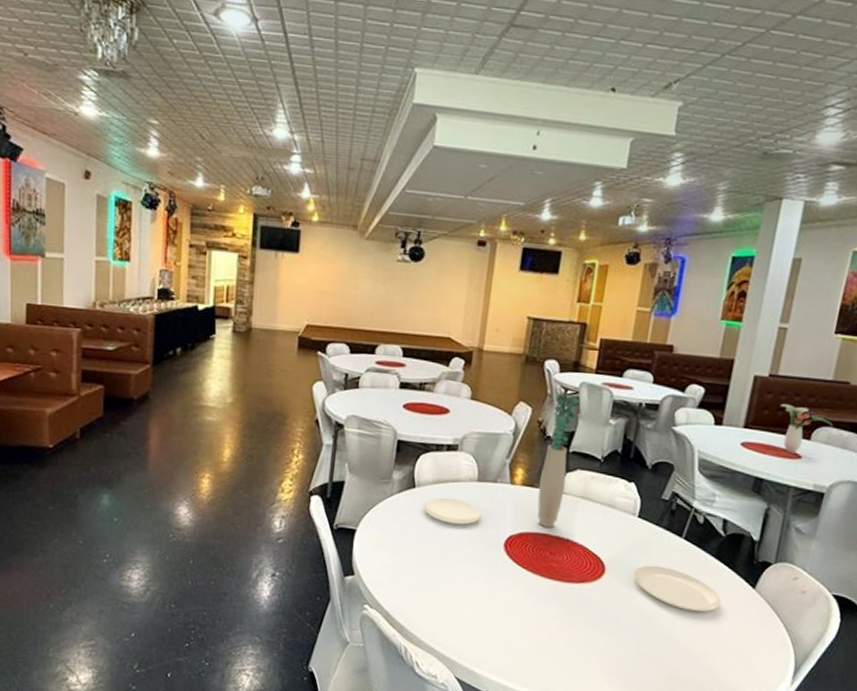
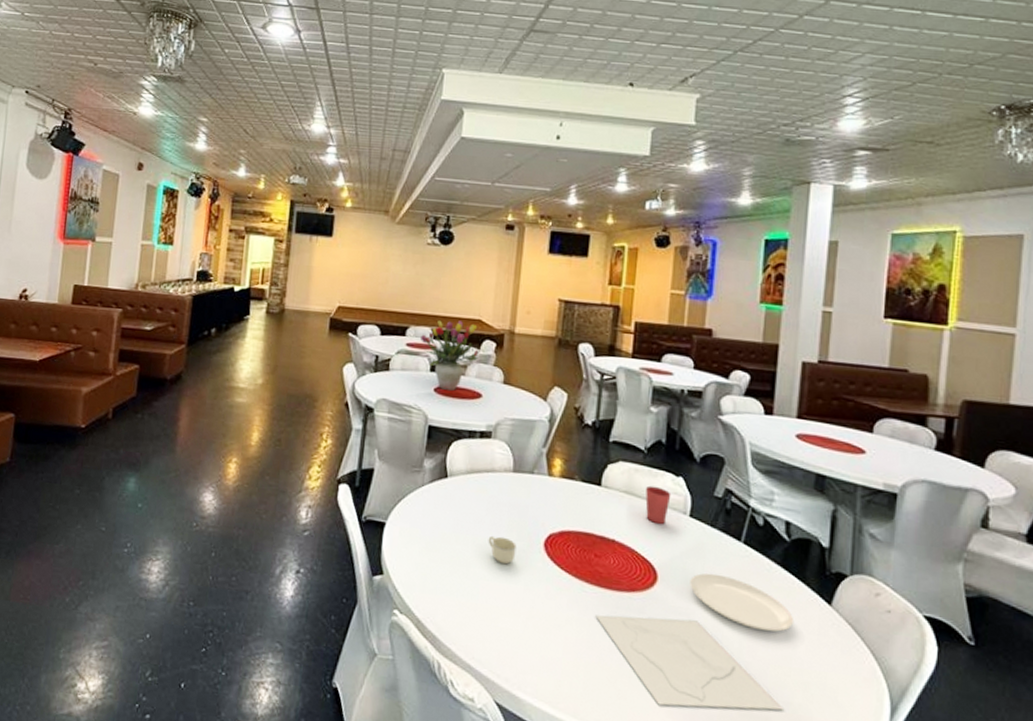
flower arrangement: none [390,338,449,408] -> present [421,320,480,392]
plate: present [424,497,482,525] -> none [457,489,519,521]
cup: none [452,538,479,563] -> present [488,535,517,565]
vase: present [537,386,580,529] -> none [578,371,618,527]
napkin: none [547,603,705,675] -> present [595,615,783,711]
cup: none [598,491,623,524] -> present [645,485,671,524]
flower arrangement: present [780,403,833,453] -> none [834,392,896,448]

